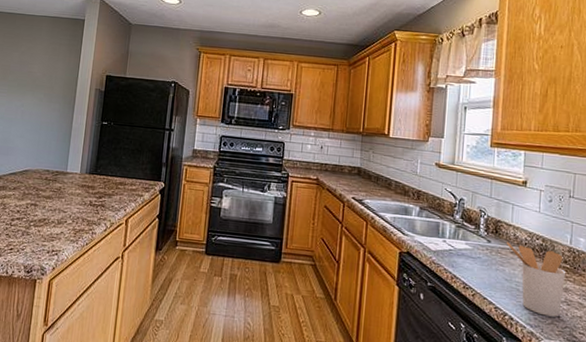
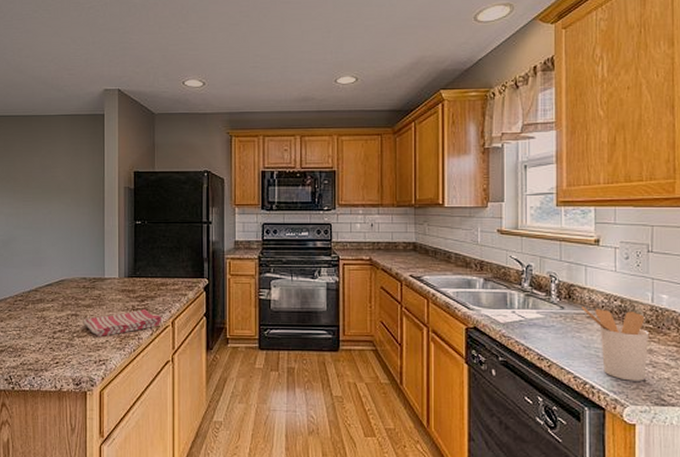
dish towel: none [41,205,117,228] -> present [83,309,162,336]

